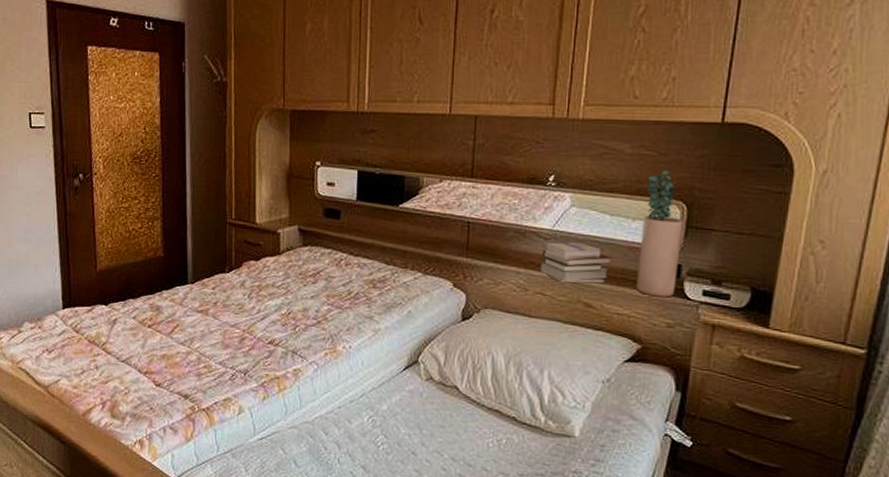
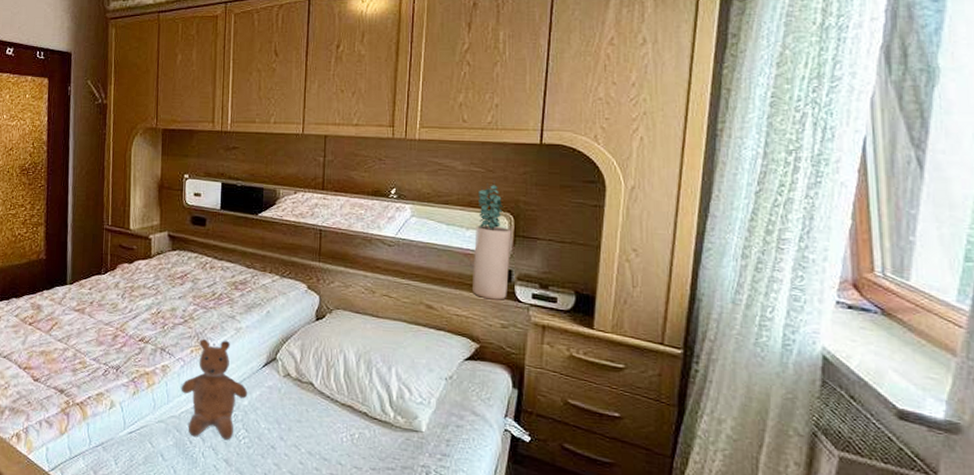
teddy bear: none [314,340,387,446] -> present [181,338,248,440]
books: present [541,241,612,284] -> none [386,248,449,287]

